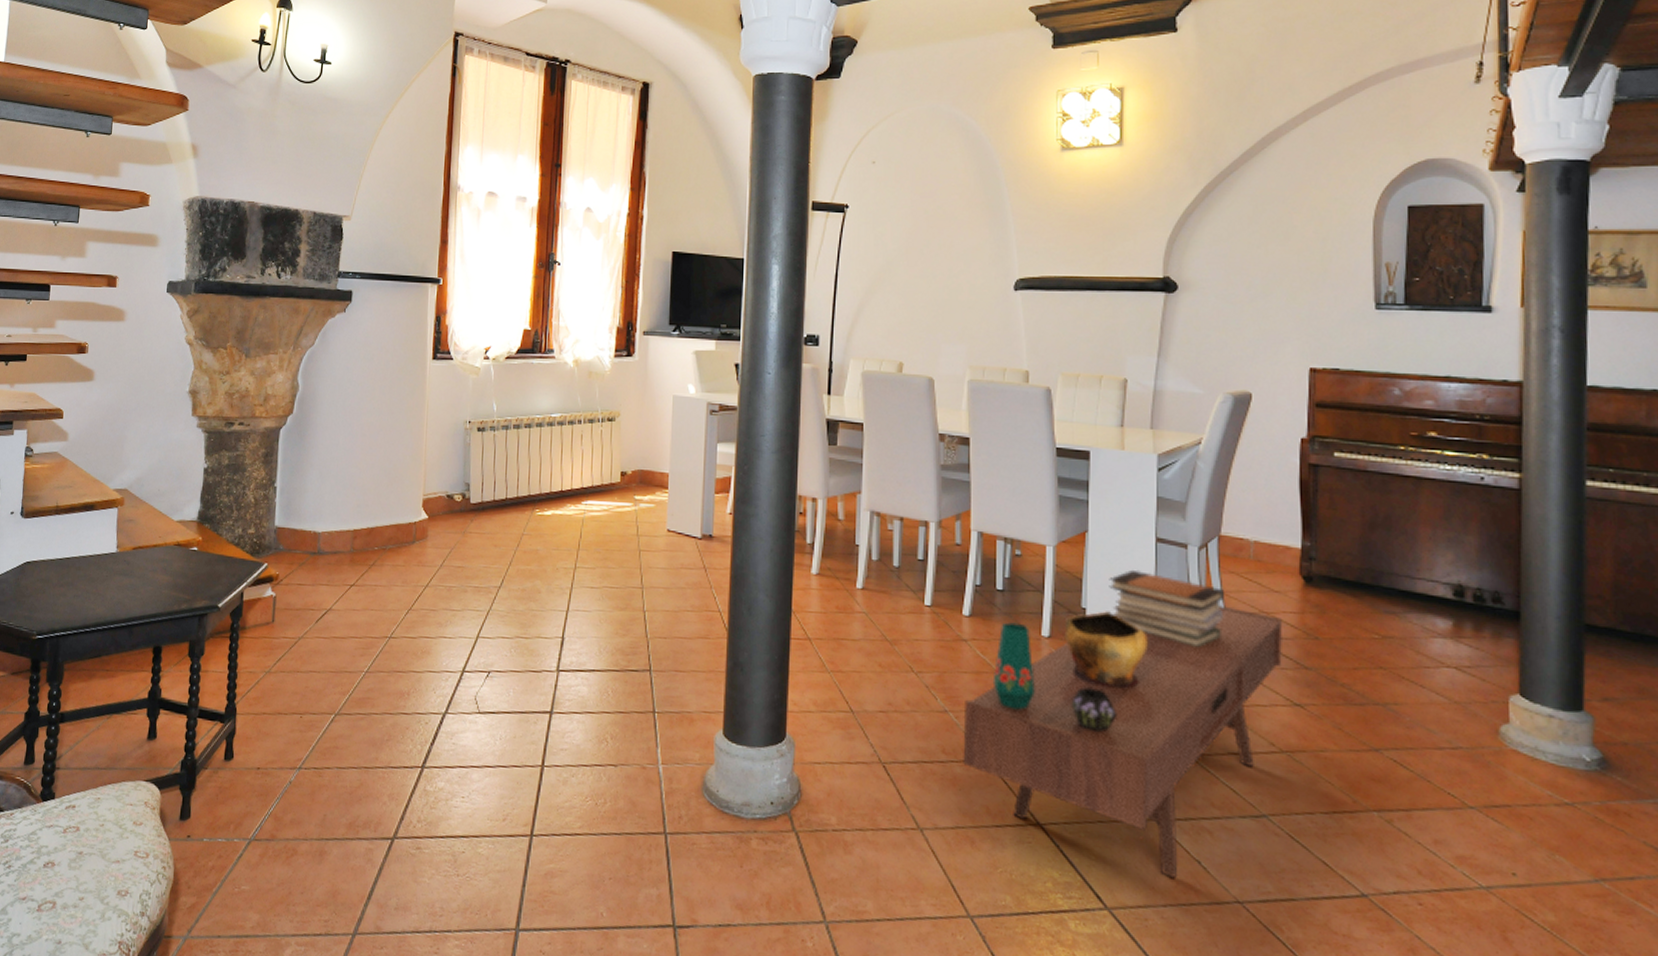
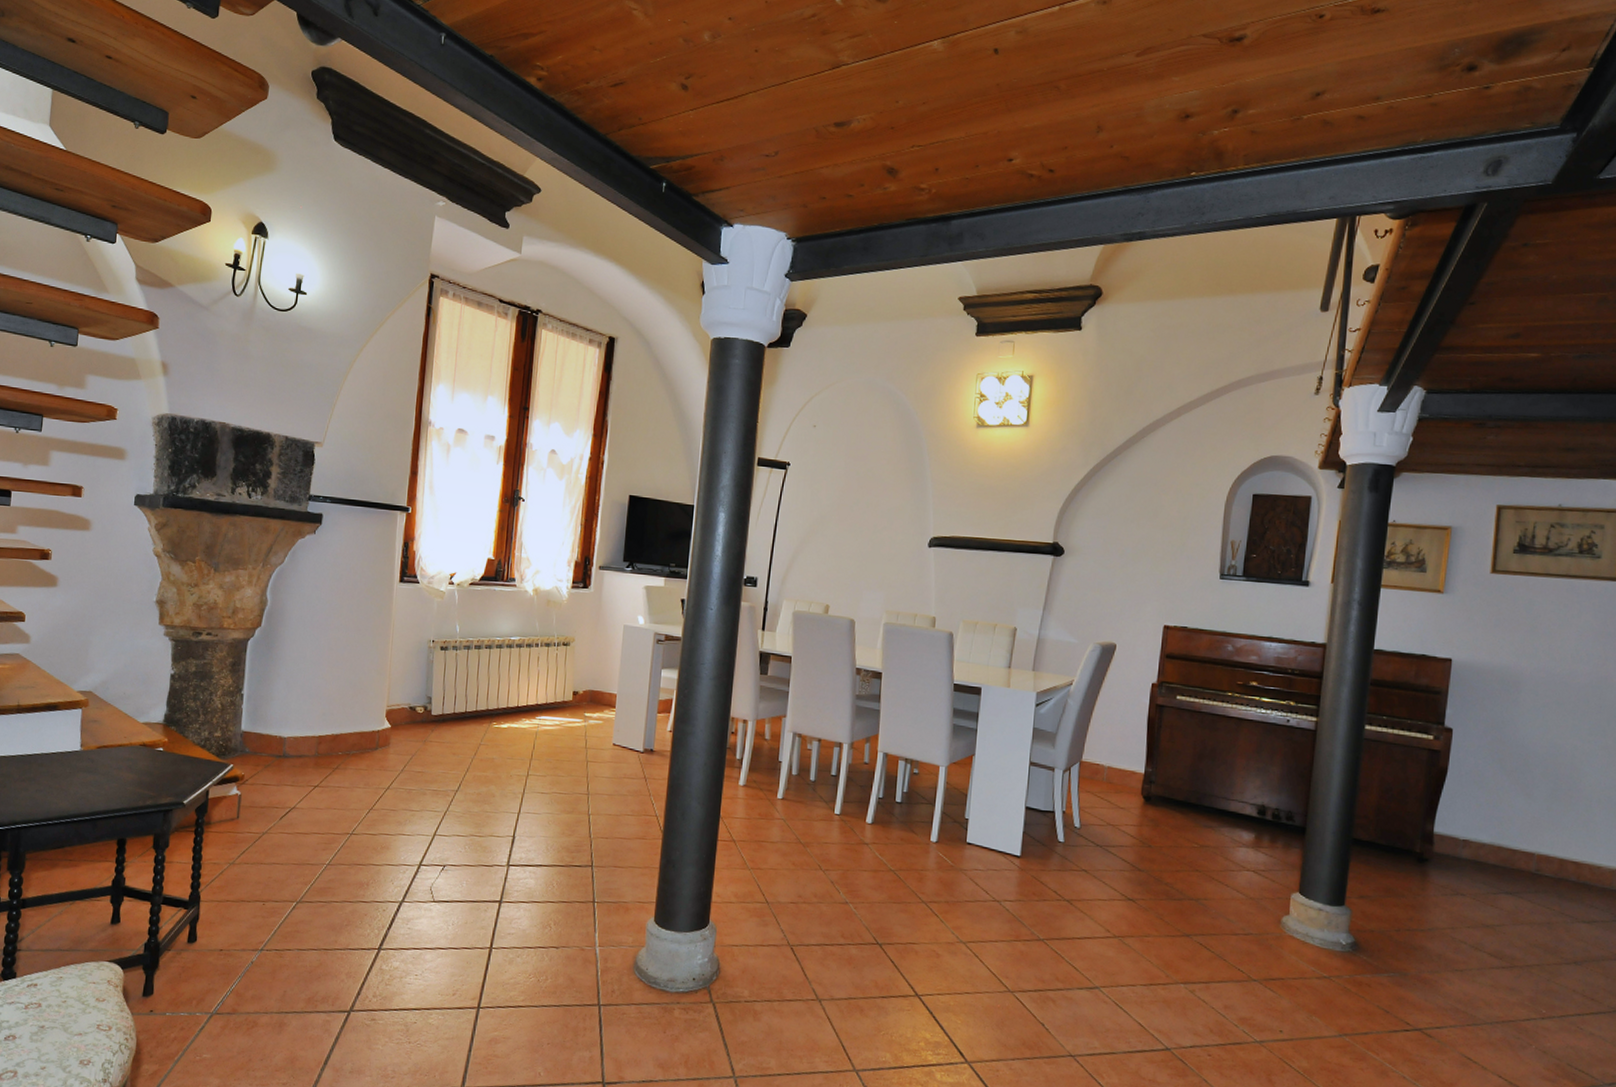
coffee table: present [963,605,1283,879] -> none [858,818,1124,1038]
vase: present [992,622,1118,733] -> none [887,829,988,921]
decorative bowl: present [1063,611,1148,689] -> none [948,821,1017,886]
book stack: present [1109,569,1225,647] -> none [988,787,1082,852]

